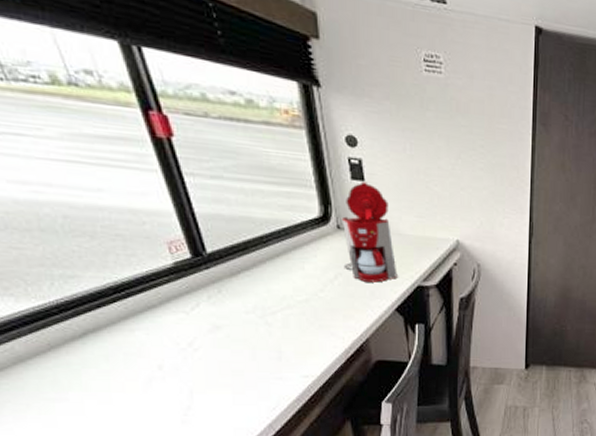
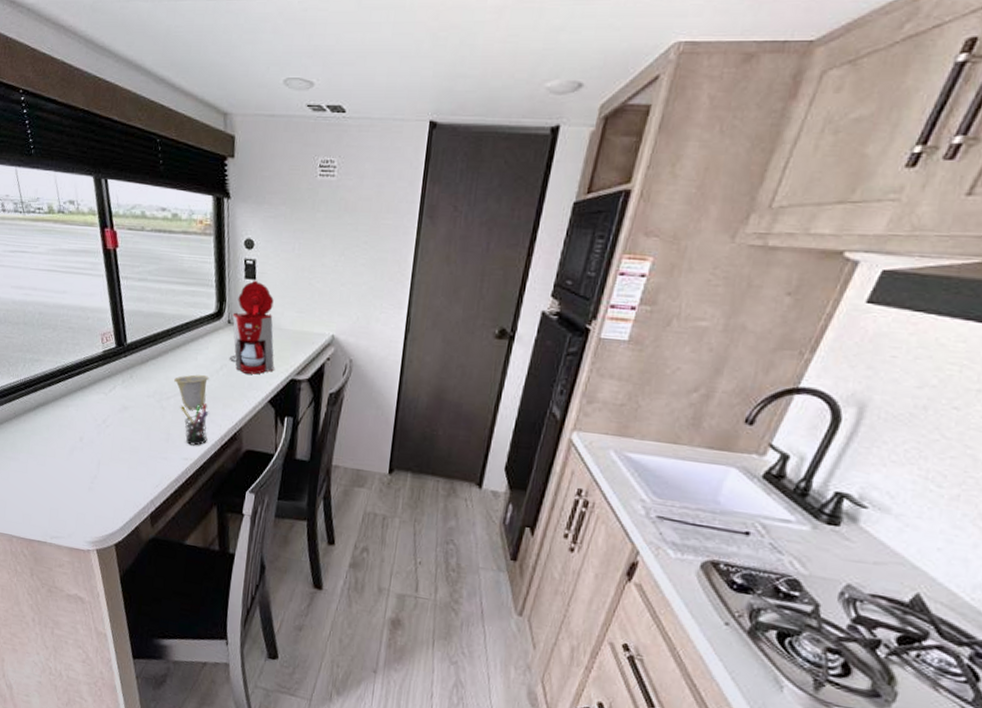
cup: none [278,285,322,324] -> present [174,374,209,410]
pen holder: none [290,316,330,362] -> present [180,403,209,446]

